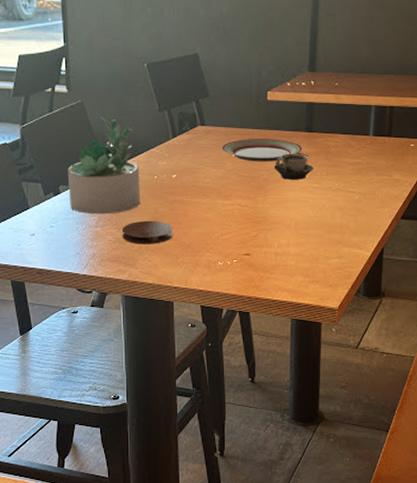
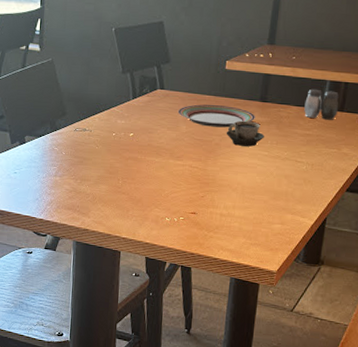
succulent plant: present [67,117,141,215] -> none [33,75,99,166]
coaster: present [122,220,173,244] -> none [78,173,126,197]
salt and pepper shaker: none [351,115,385,146] -> present [304,89,339,120]

